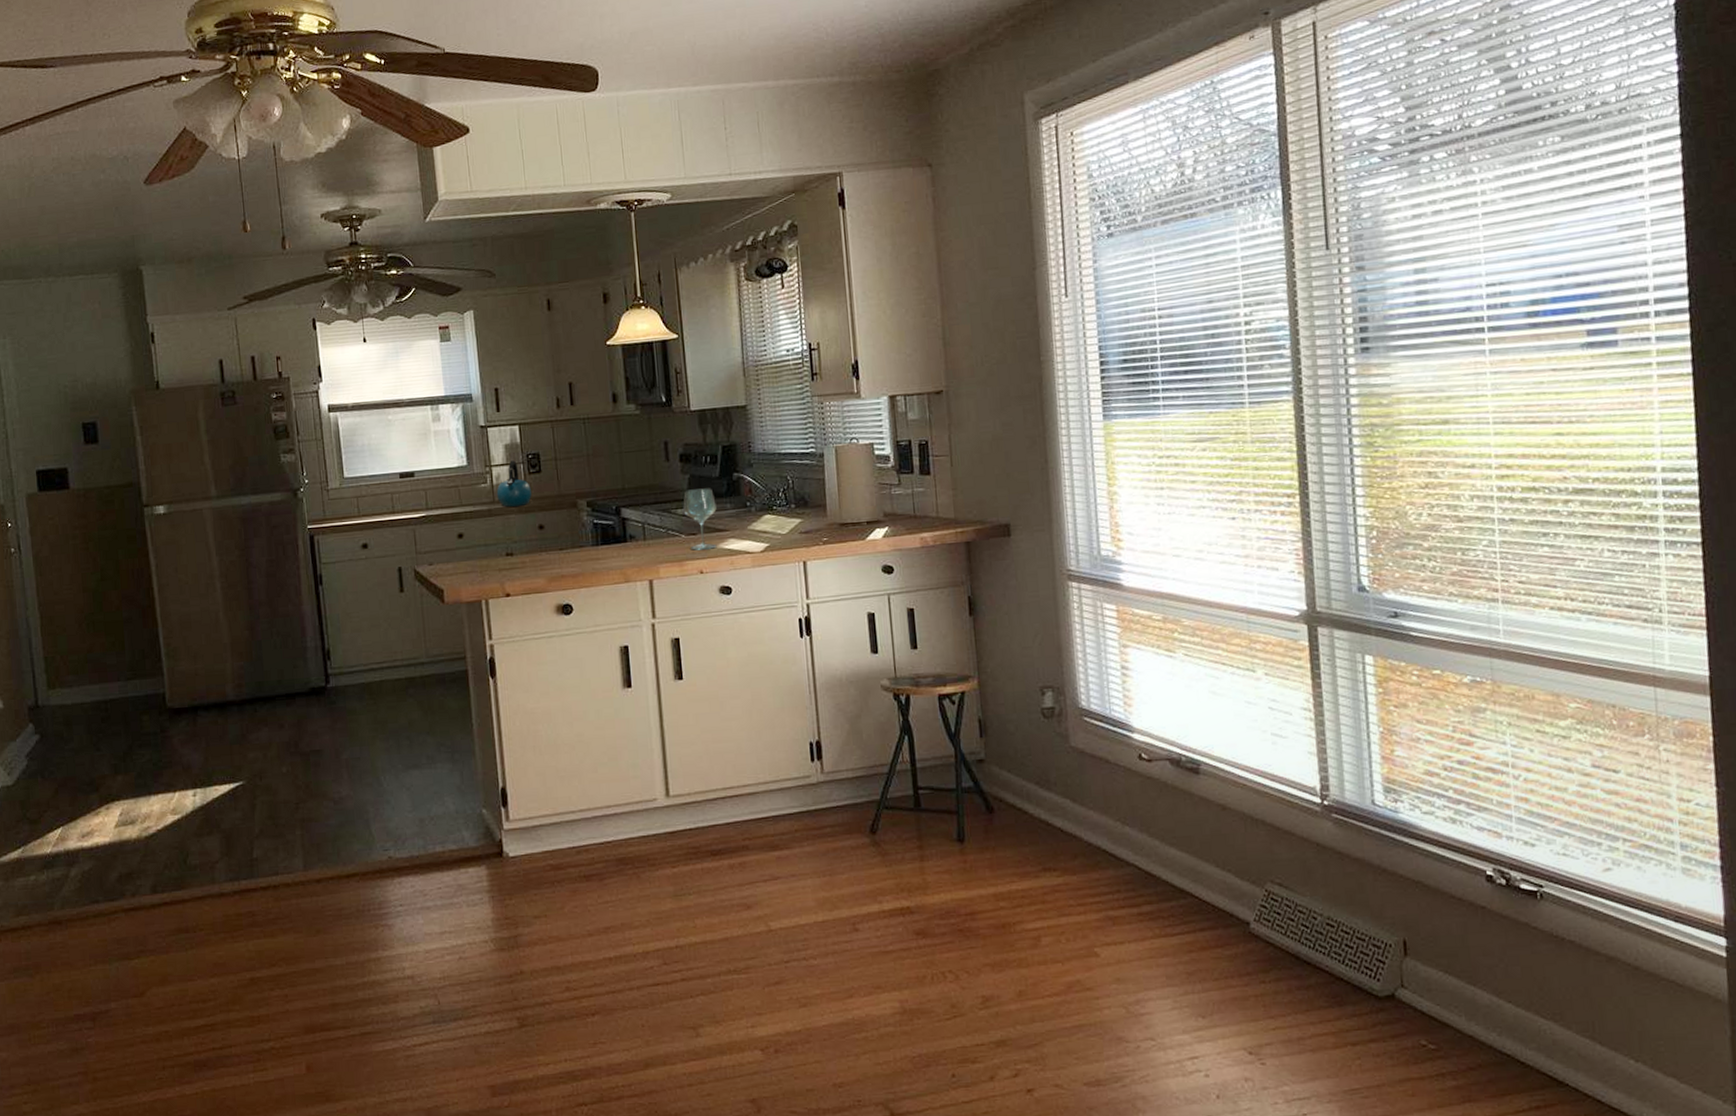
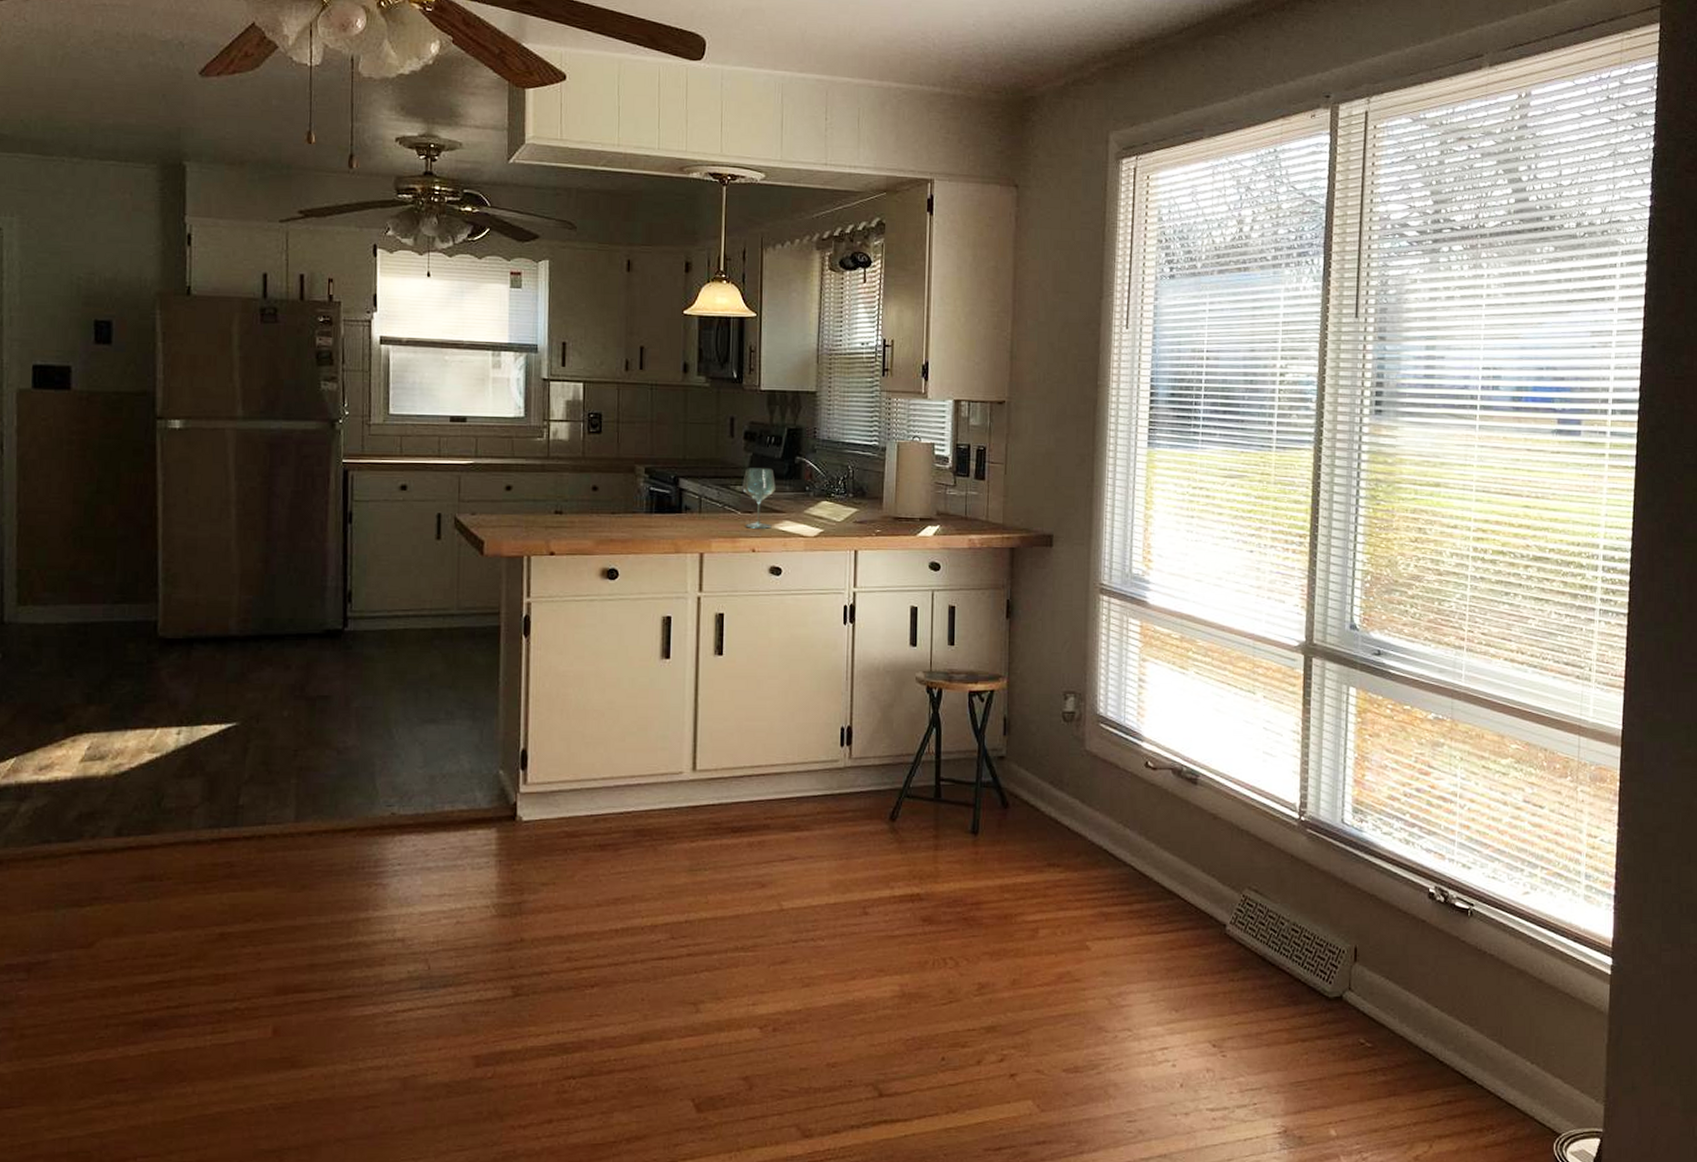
kettle: present [496,460,532,508] -> none [552,418,589,466]

